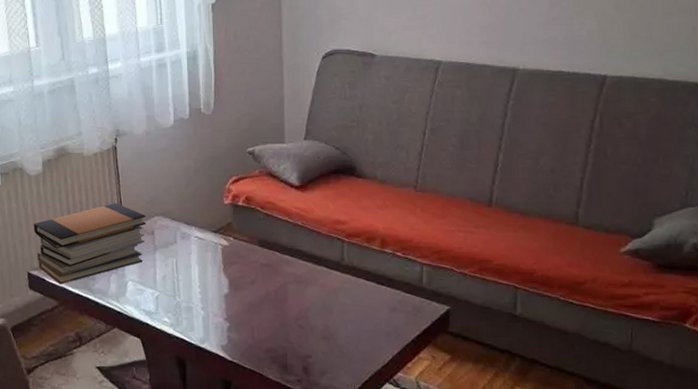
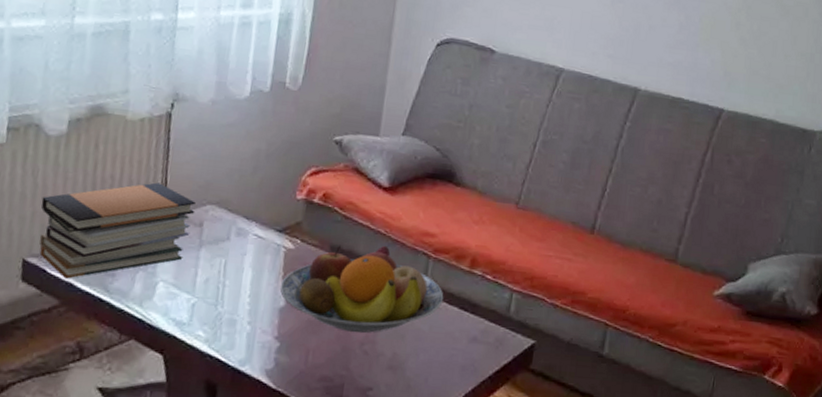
fruit bowl: none [222,235,361,311] -> present [280,245,444,333]

